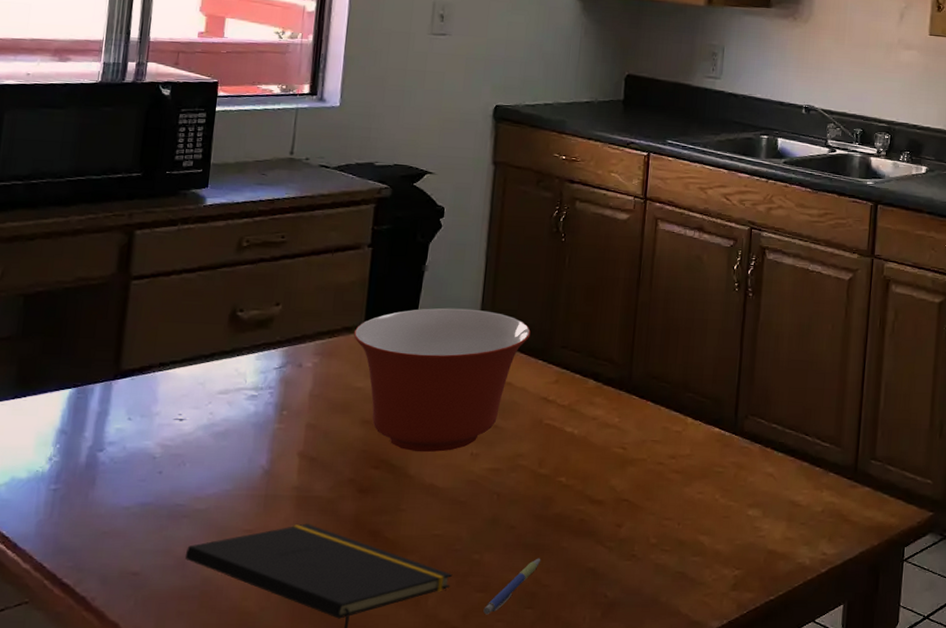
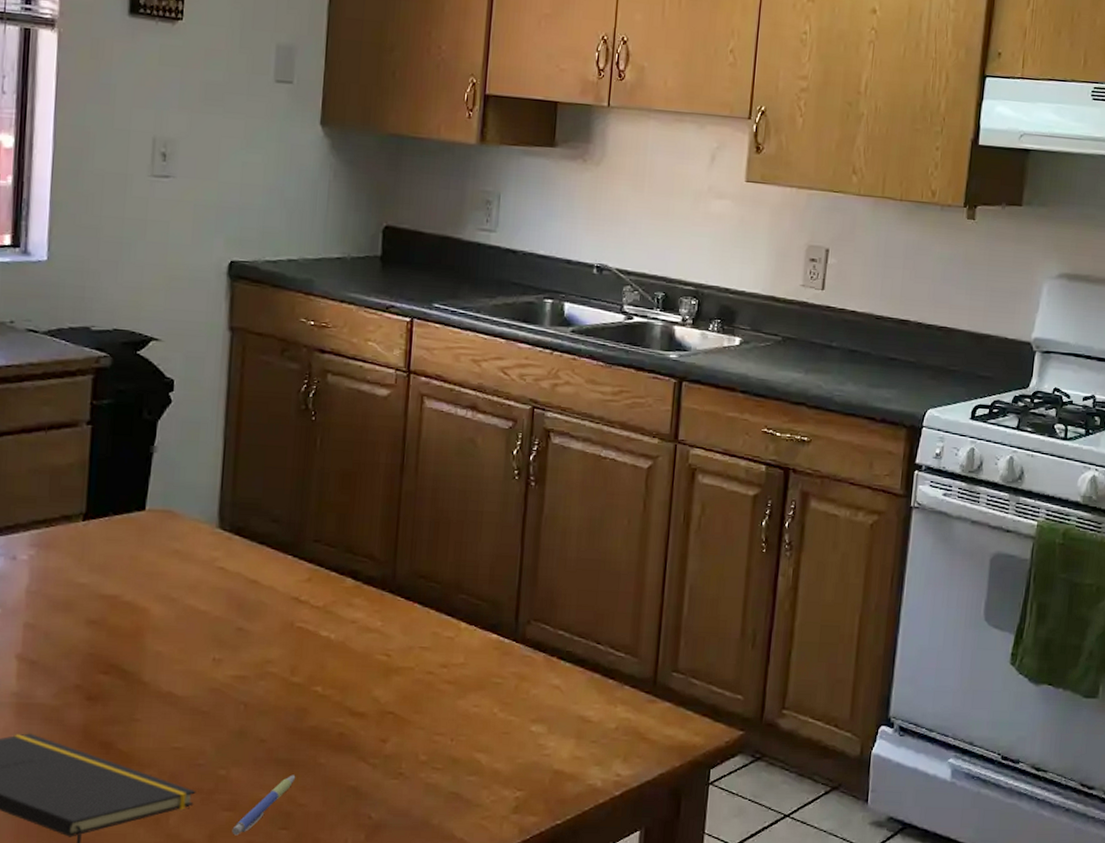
mixing bowl: present [353,307,531,453] -> none [73,494,278,657]

